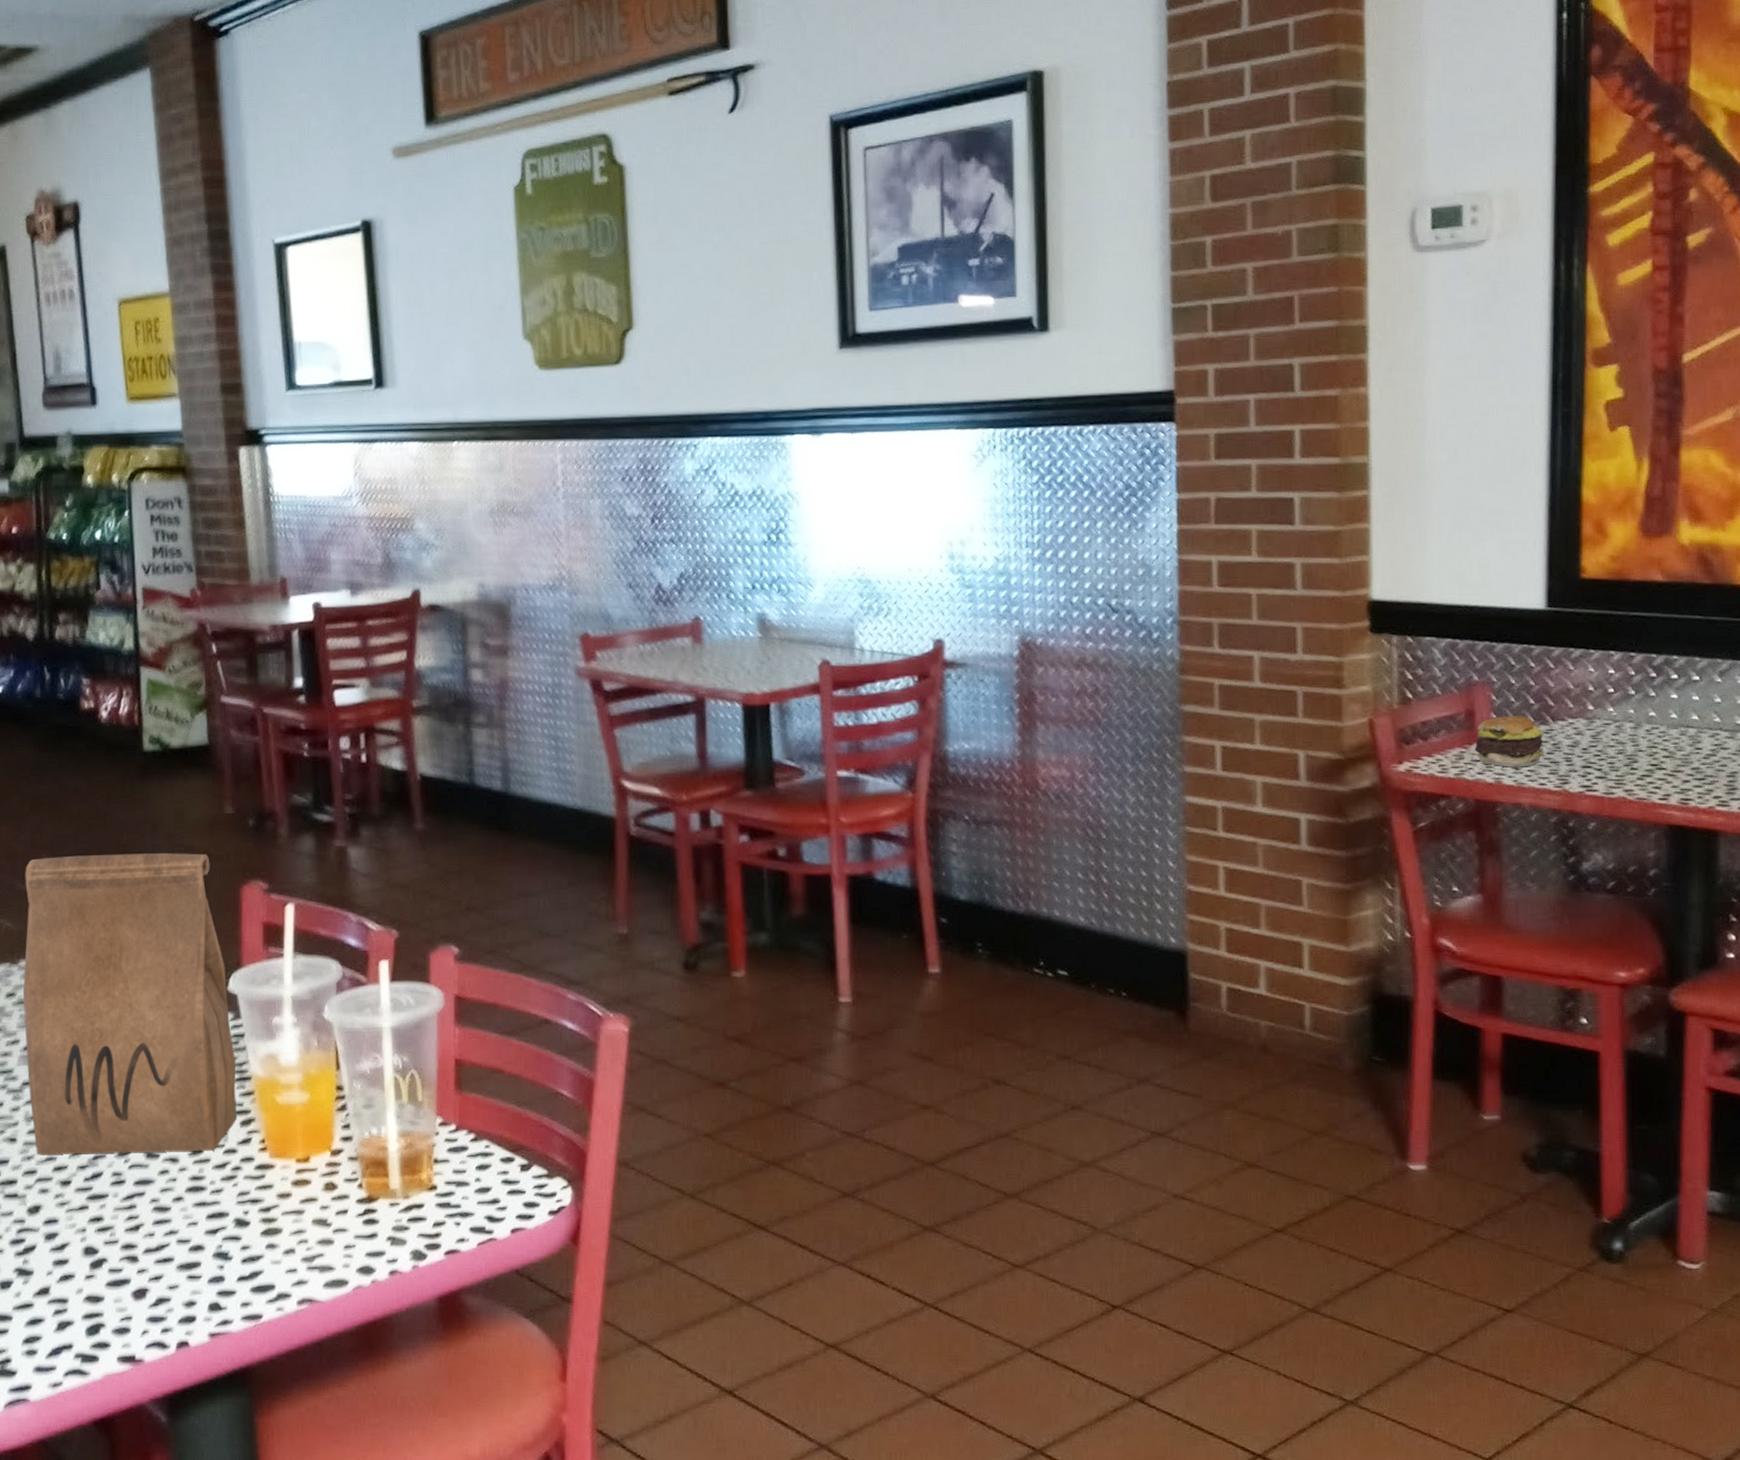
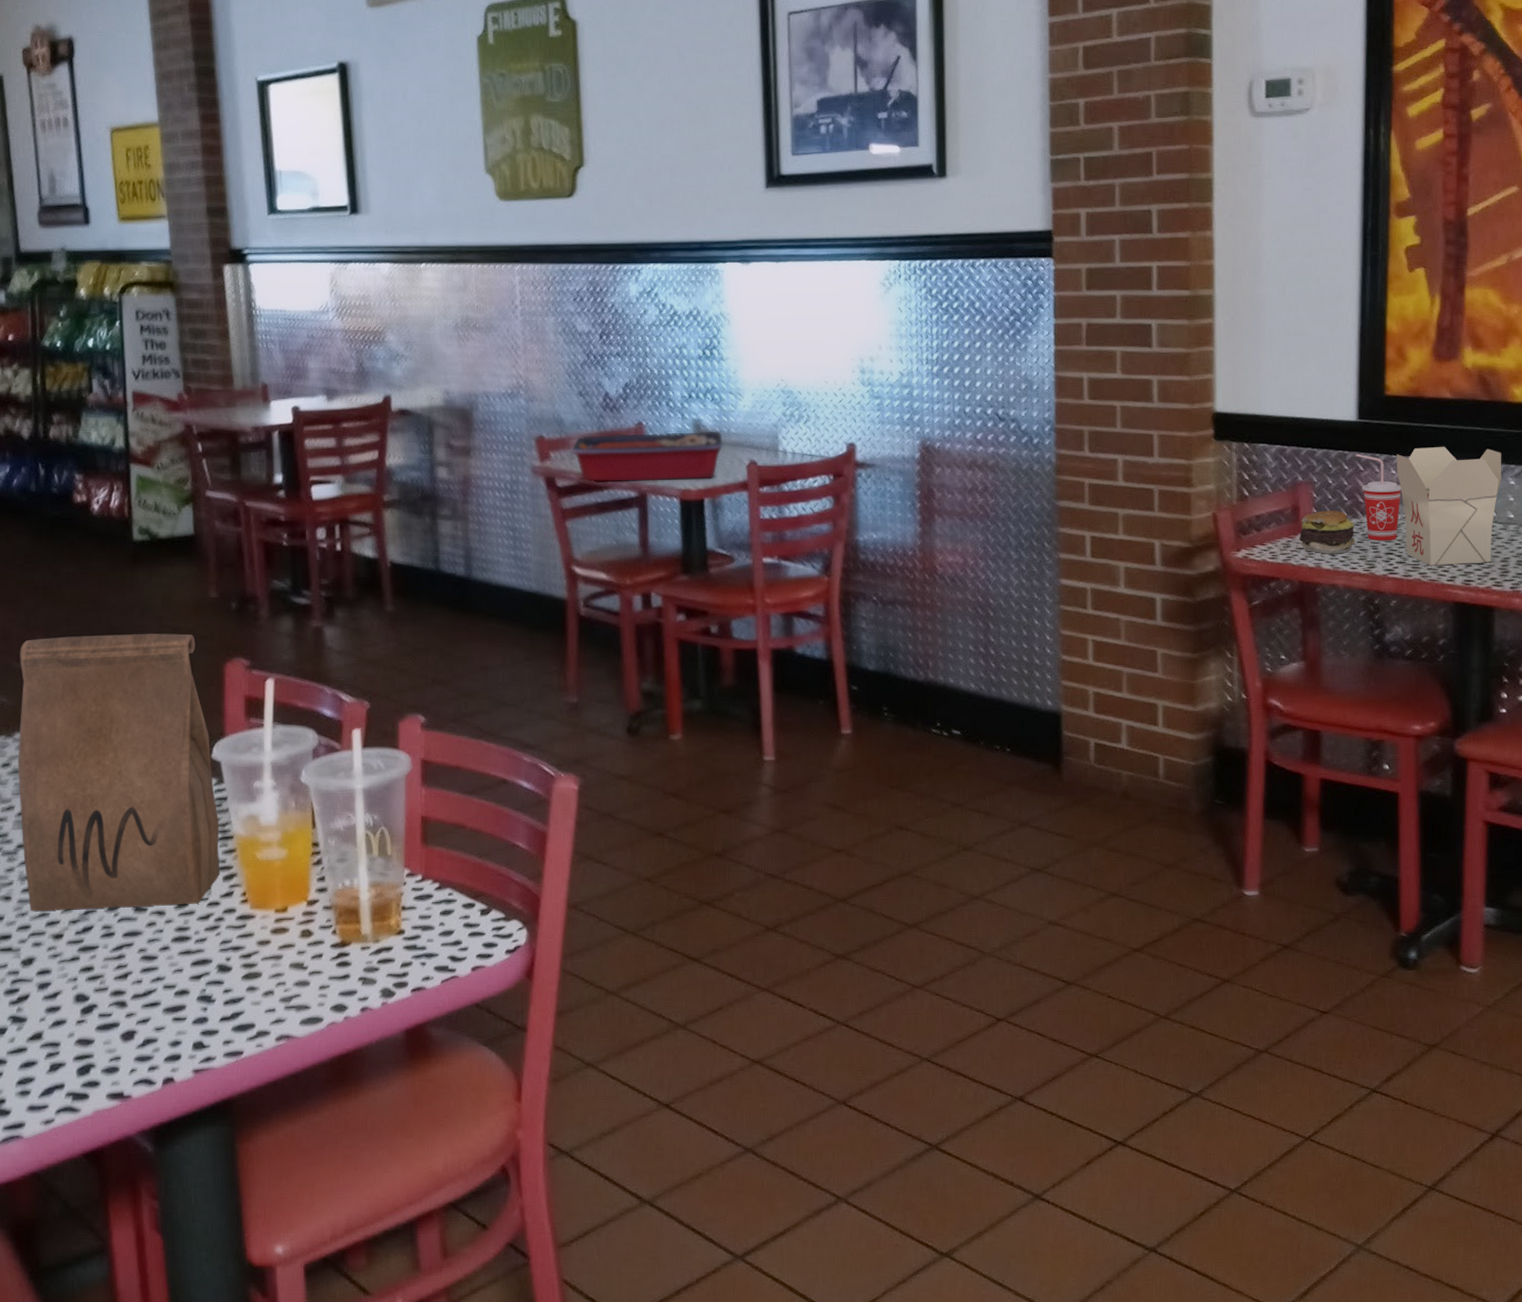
tray: none [619,626,791,685] -> present [570,430,723,482]
beverage cup: none [1544,648,1602,751] -> present [1355,453,1402,541]
takeout container: none [1594,640,1727,782] -> present [1396,447,1501,566]

